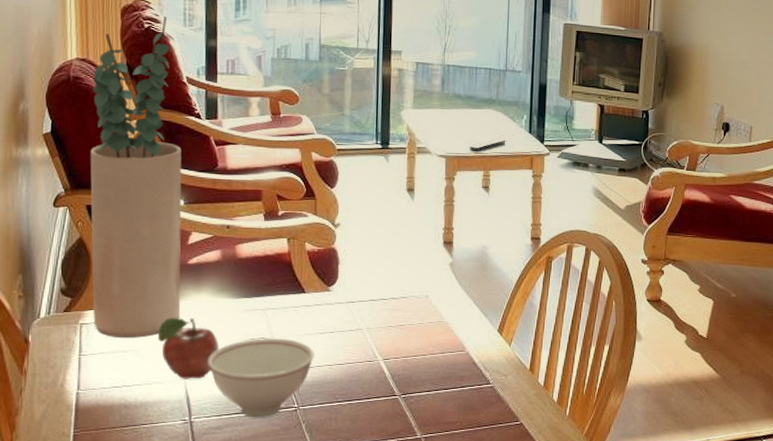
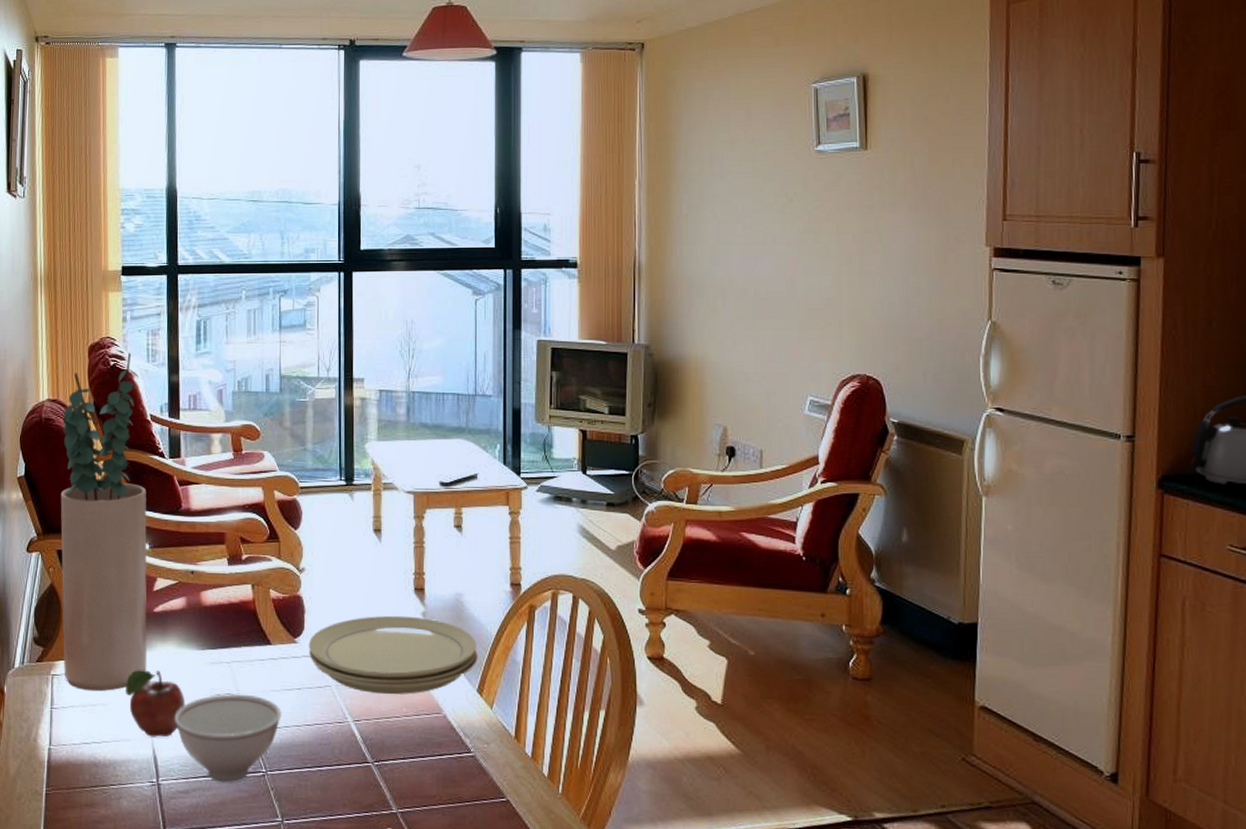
plate: none [341,266,500,335] -> present [308,615,478,694]

